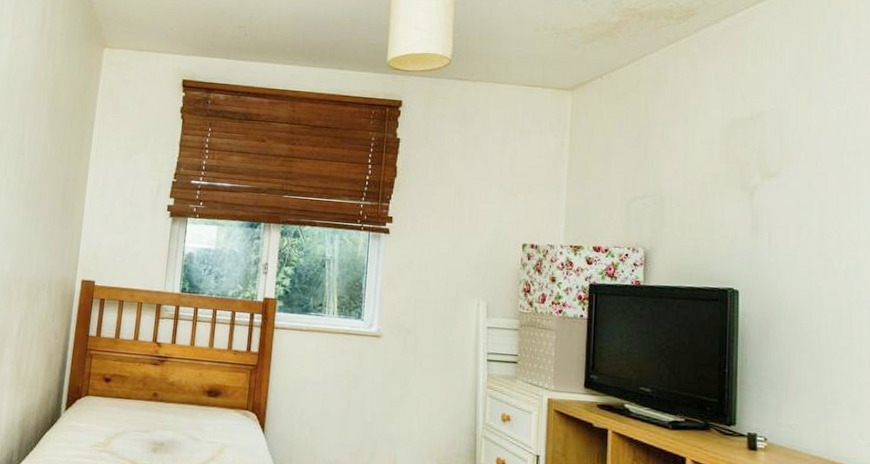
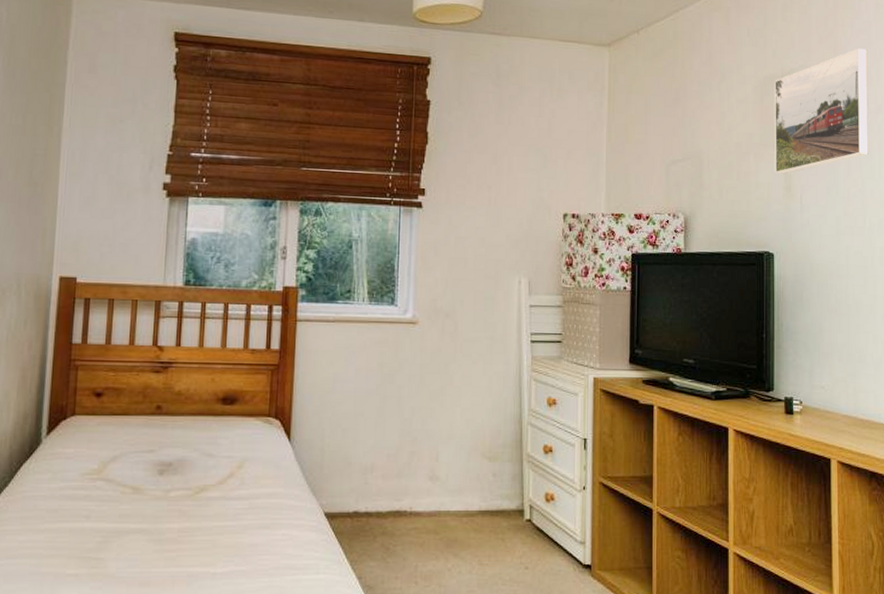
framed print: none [741,92,847,213] -> present [774,48,869,174]

